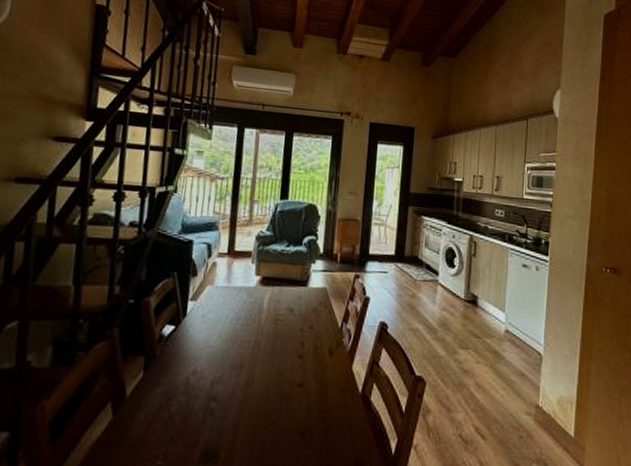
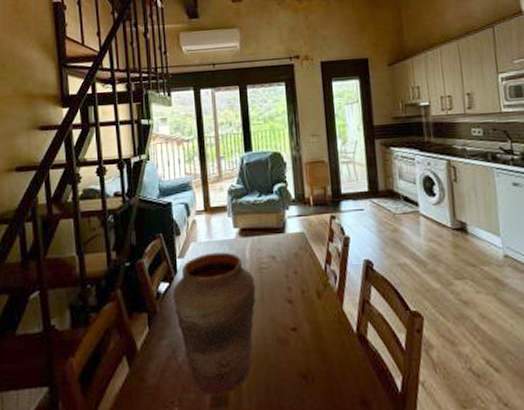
vase: none [176,298,268,450] -> present [172,252,256,395]

